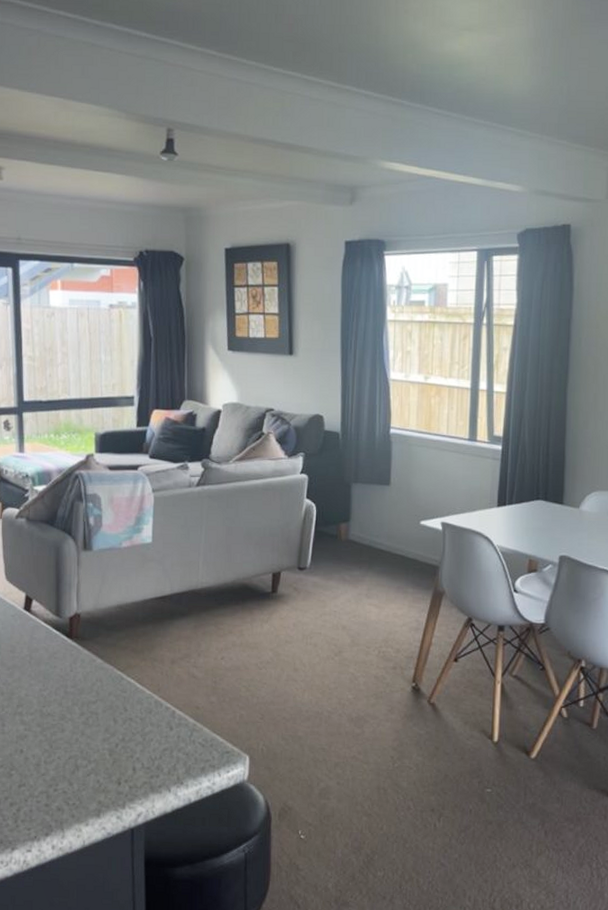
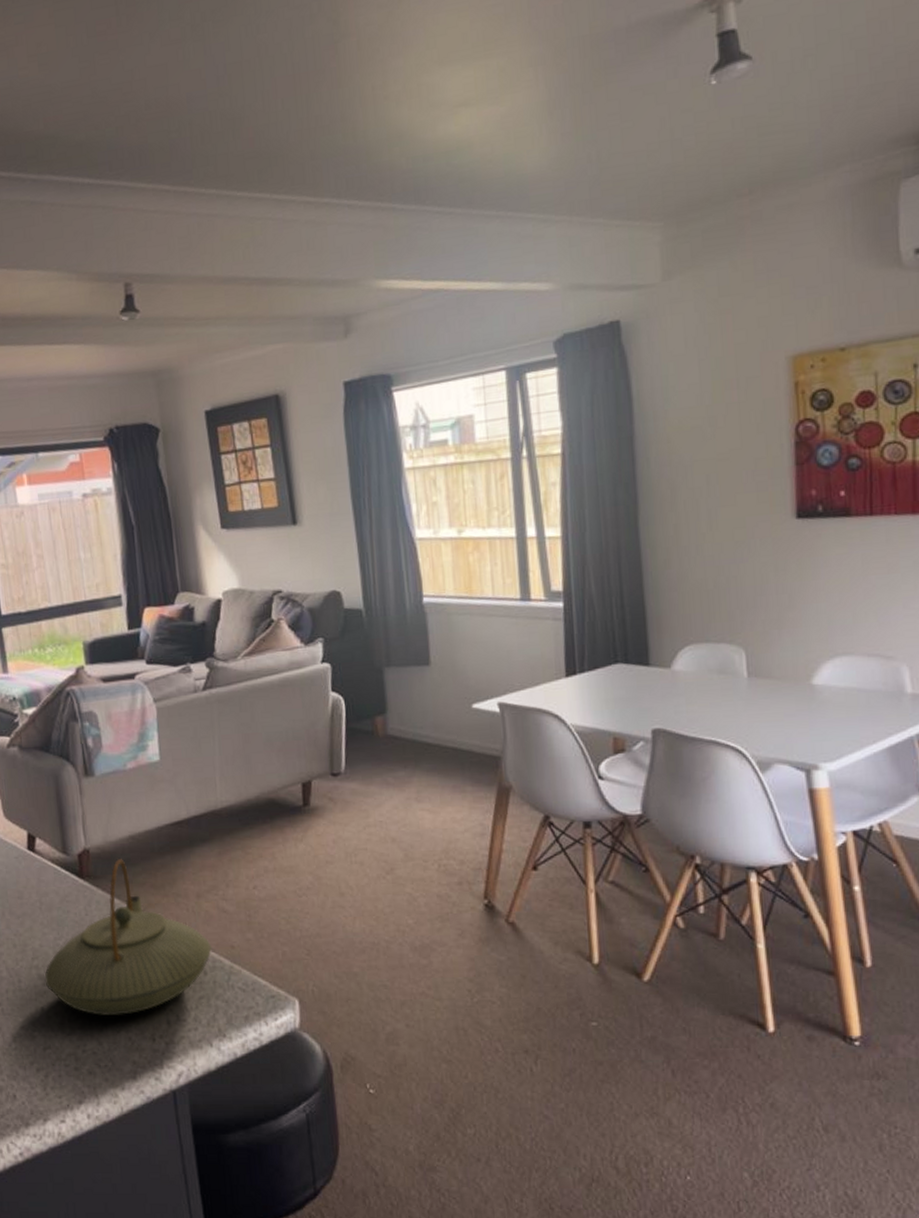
teapot: none [26,624,179,760] -> present [44,859,212,1015]

